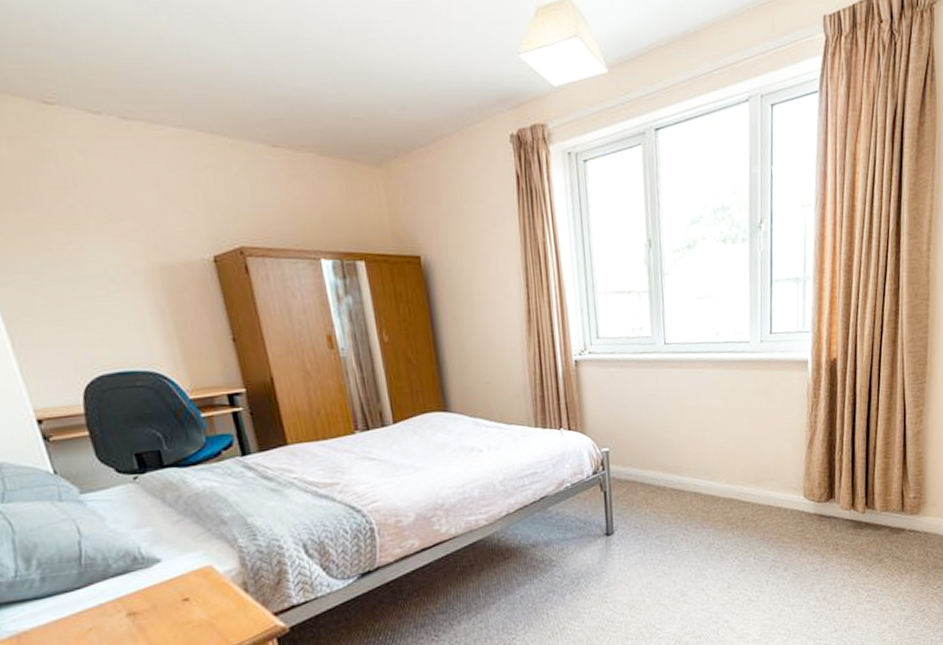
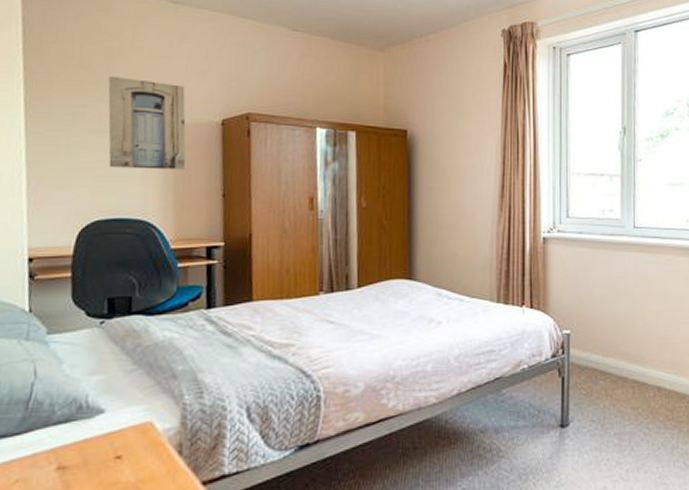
wall art: none [70,212,185,318] -> present [108,76,186,170]

